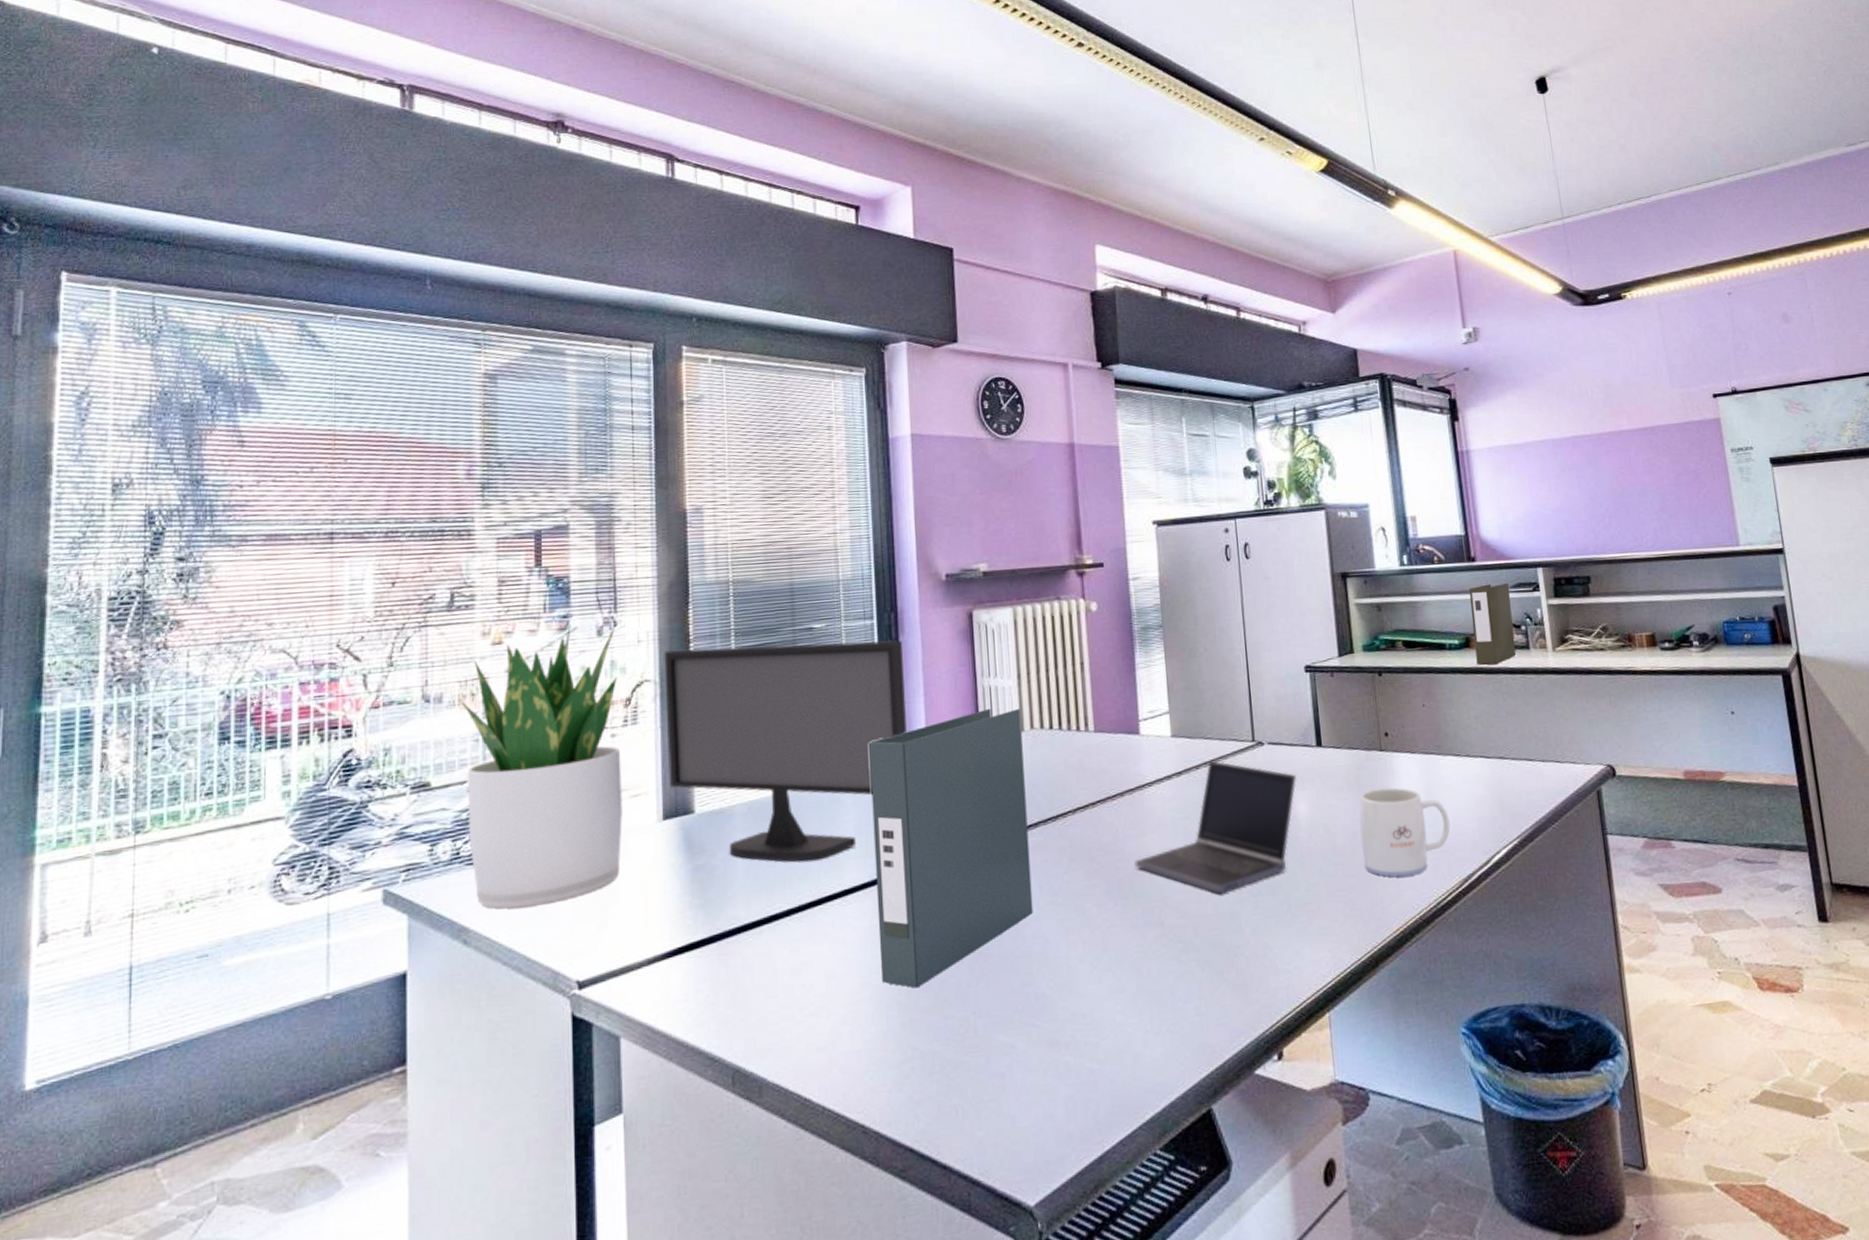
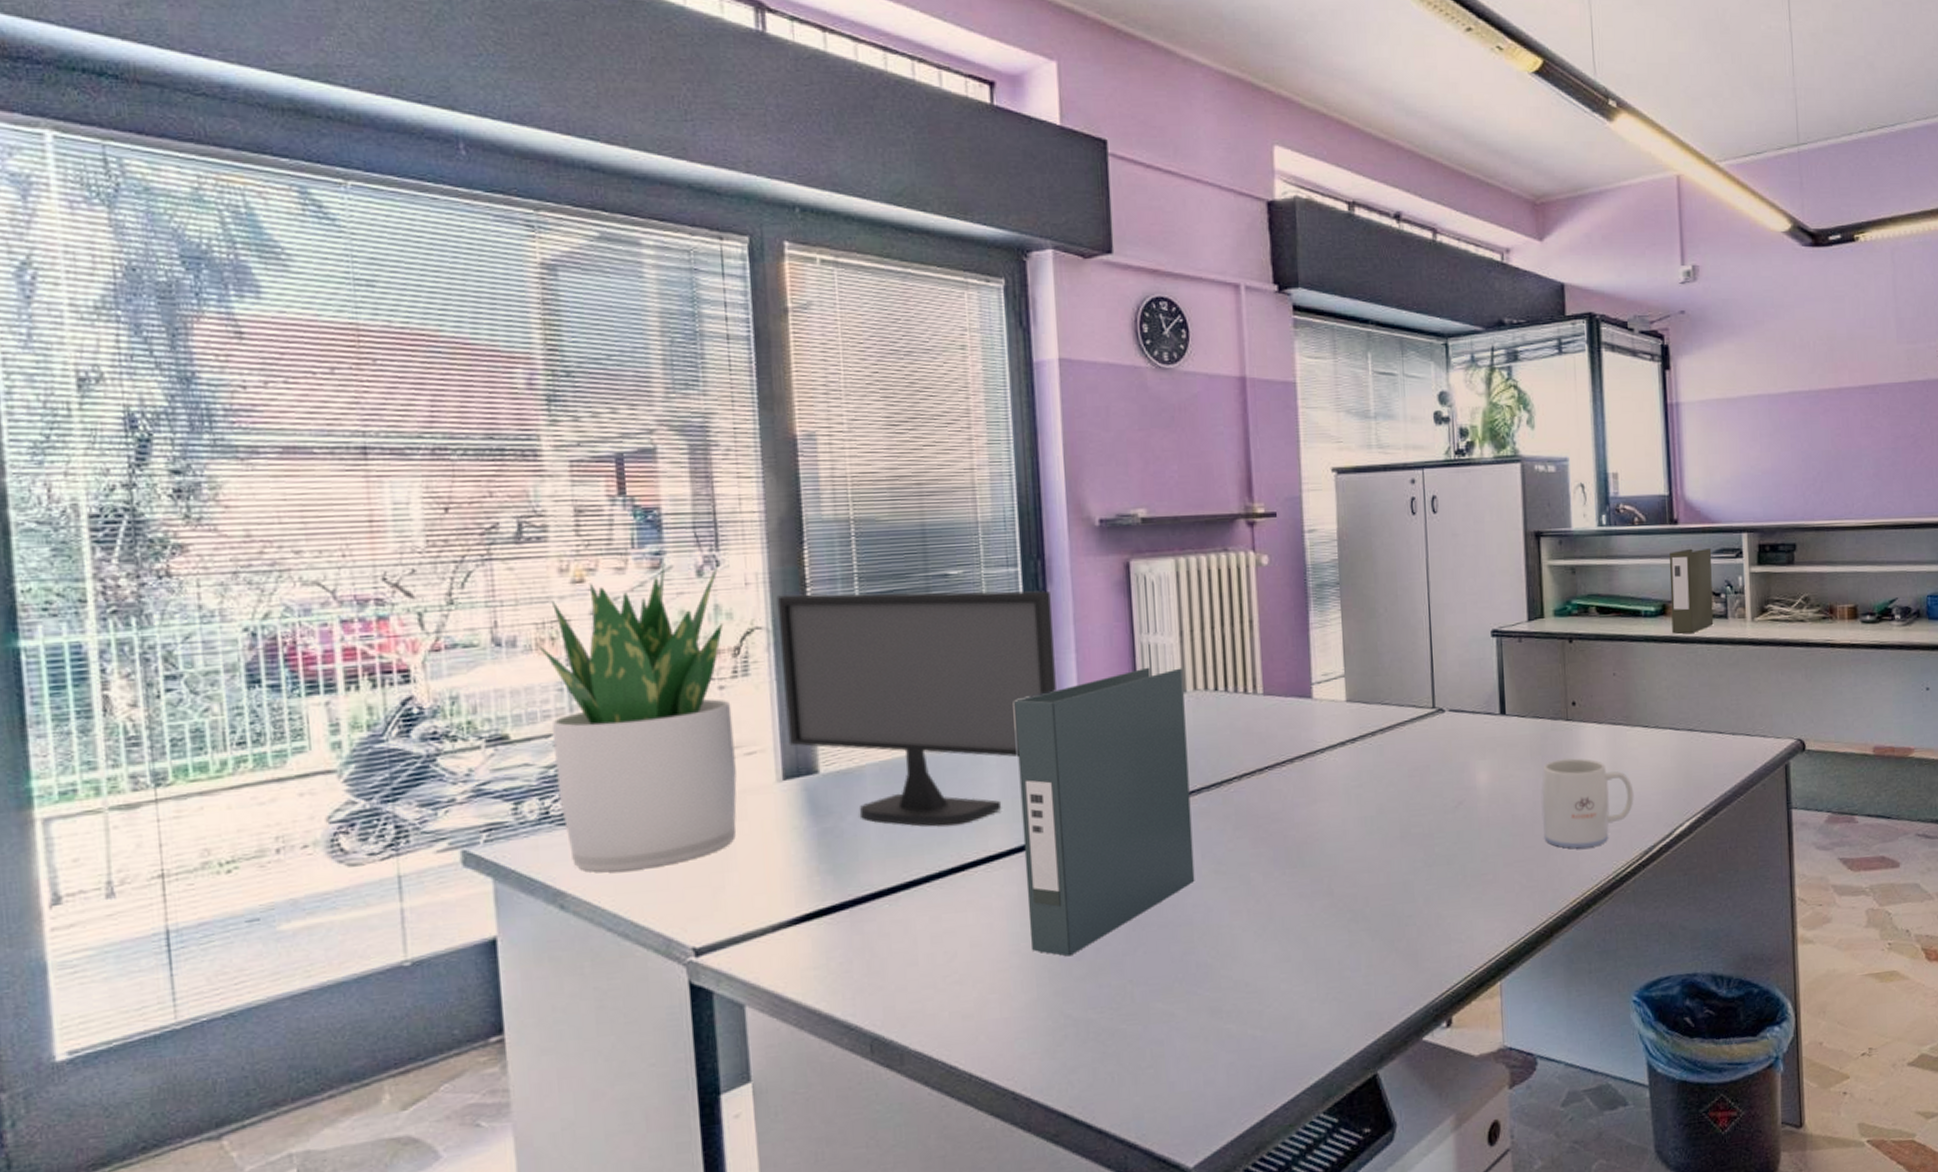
laptop computer: present [1135,760,1297,894] -> none [1304,726,1478,864]

